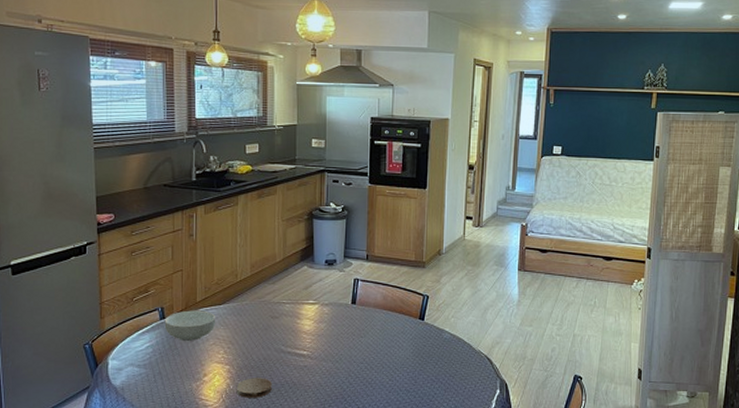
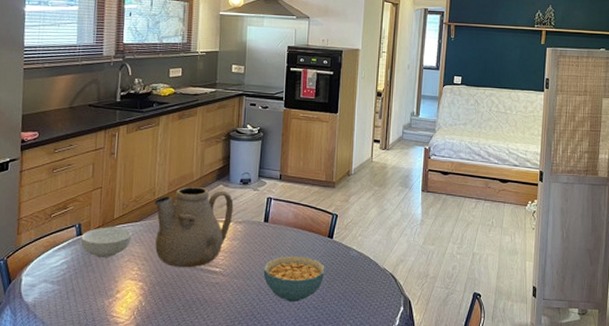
teapot: none [237,268,319,351] -> present [154,186,234,268]
coaster: present [237,378,272,398] -> none [149,294,184,315]
cereal bowl: none [352,338,417,386] -> present [263,255,325,303]

